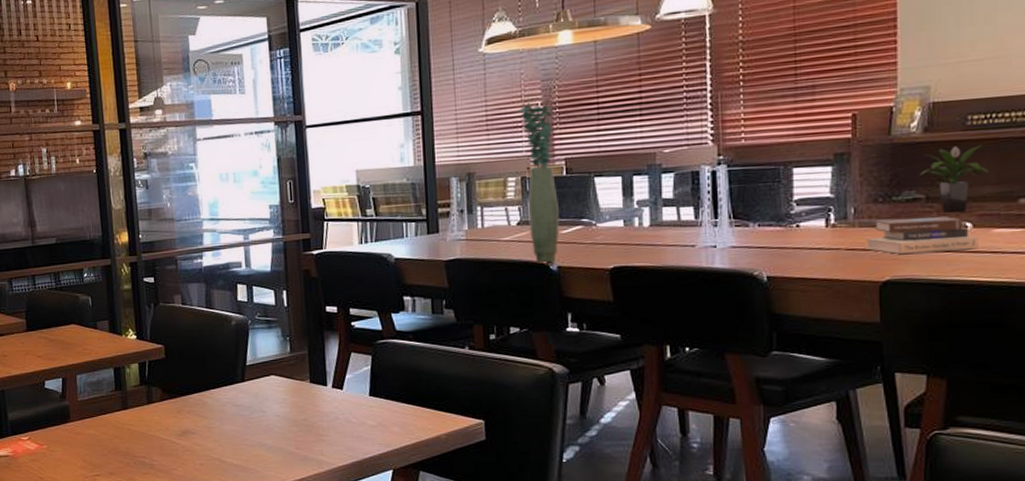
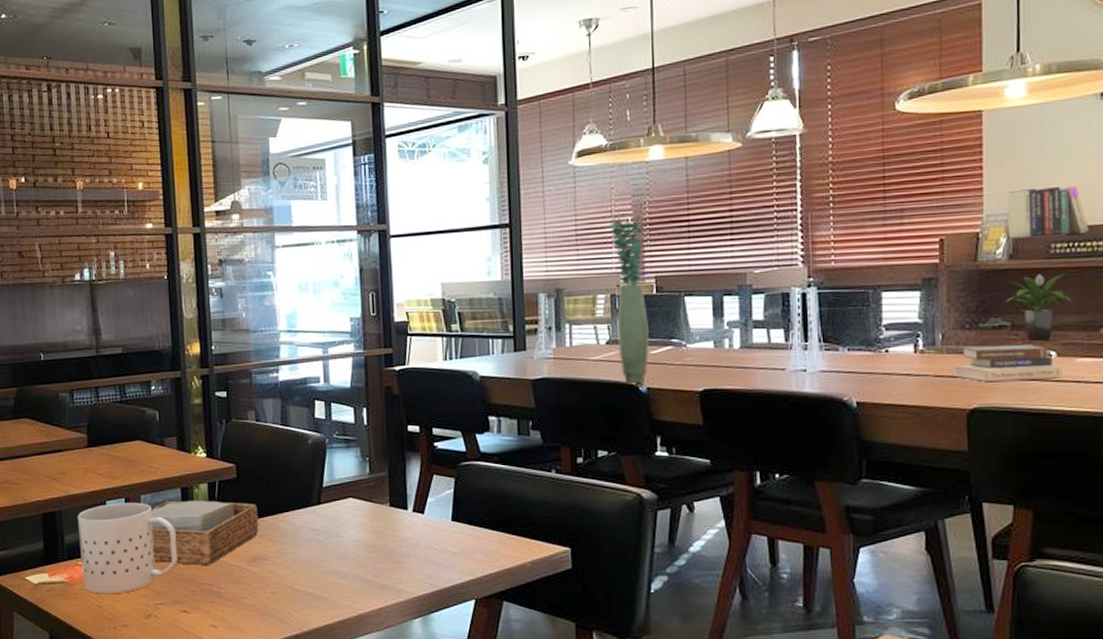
mug: none [18,382,113,467] -> present [77,502,178,594]
napkin holder: none [87,379,187,439] -> present [151,500,259,565]
books: none [923,57,1008,112] -> present [1008,186,1089,239]

